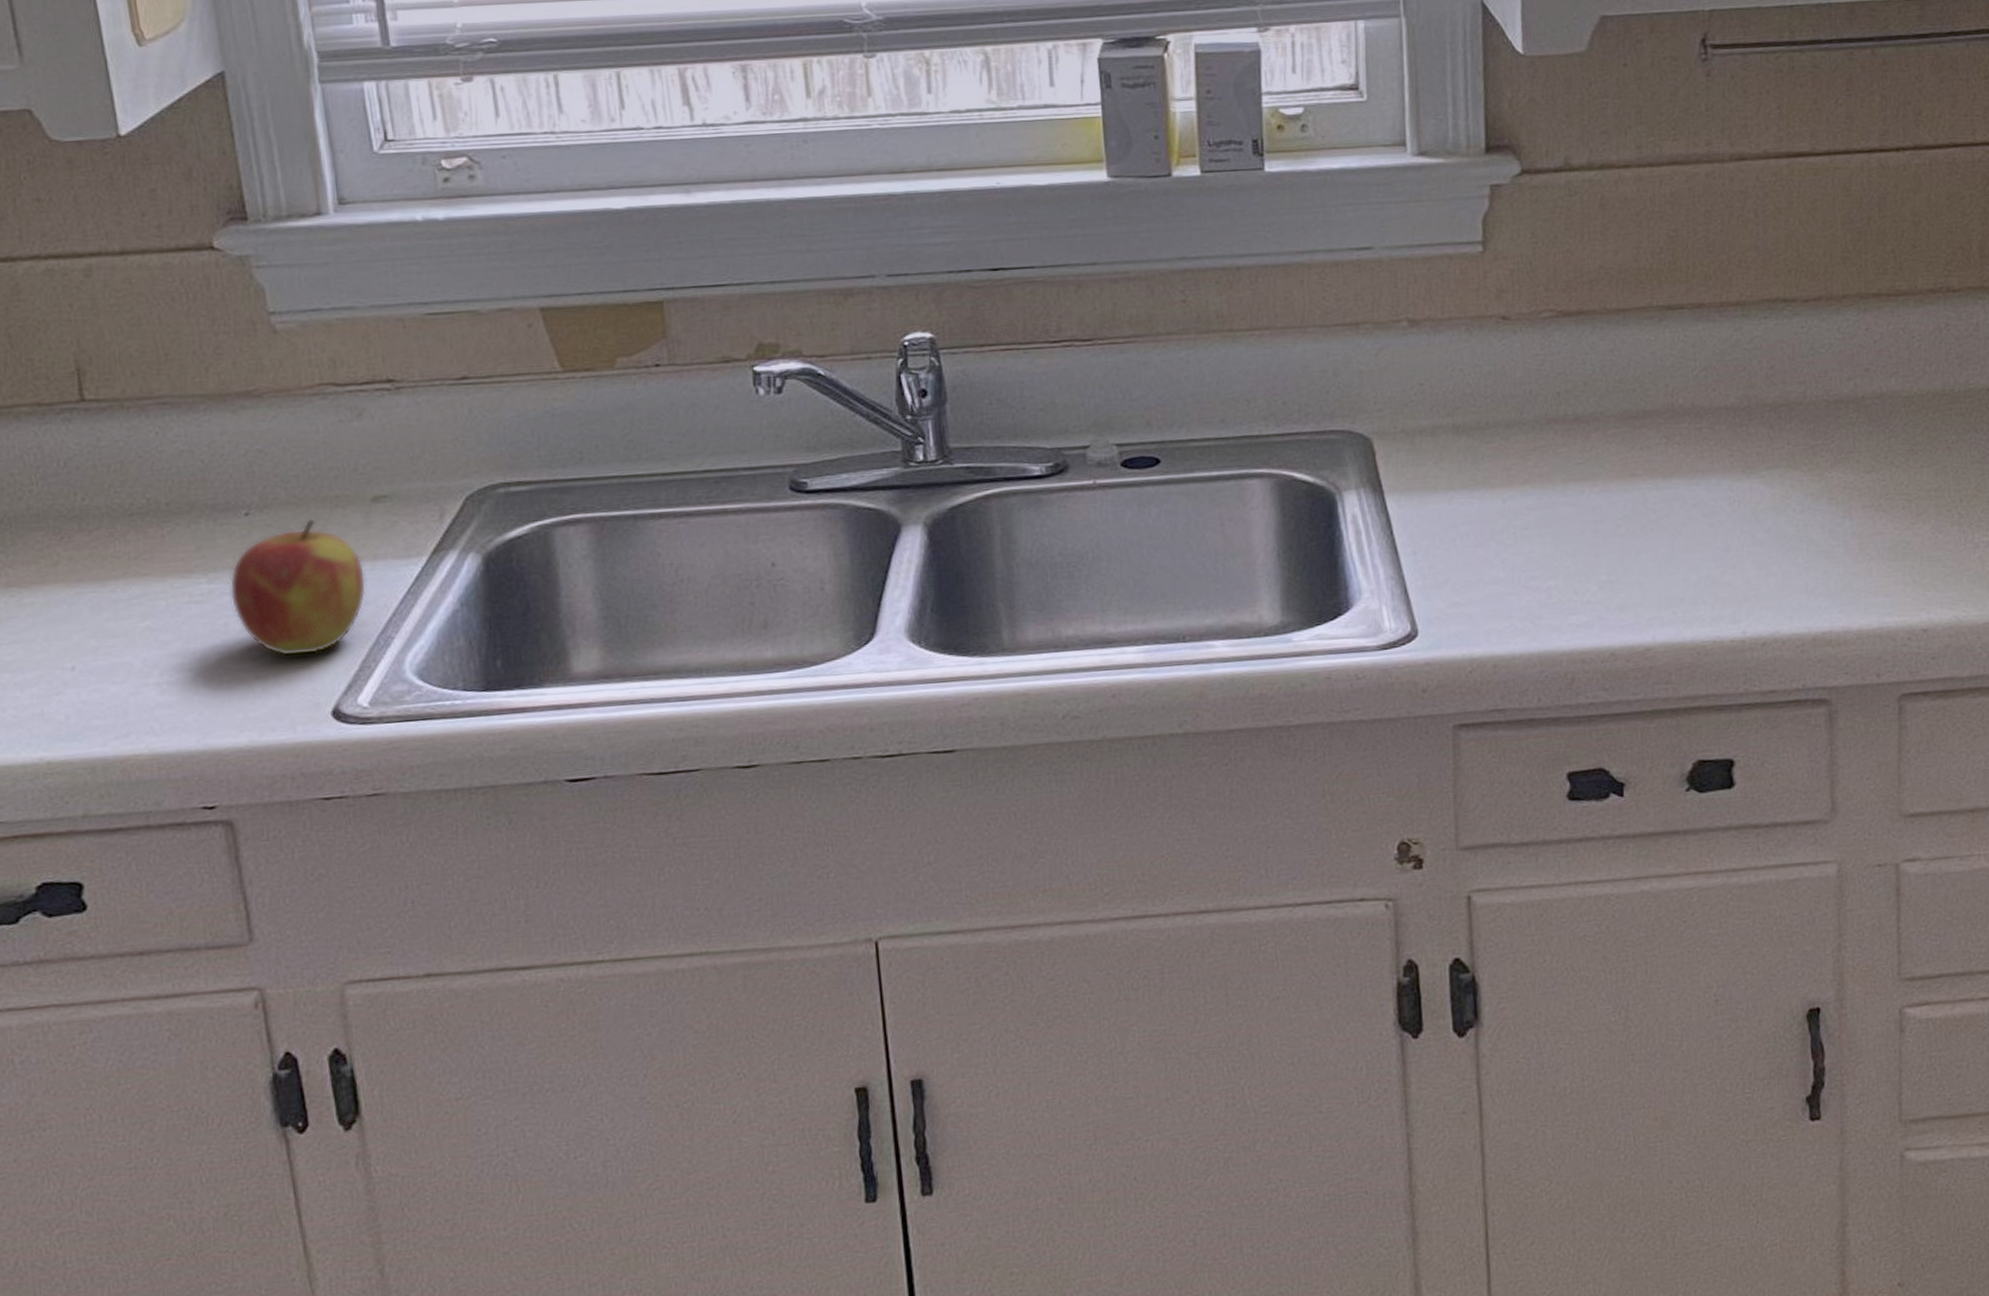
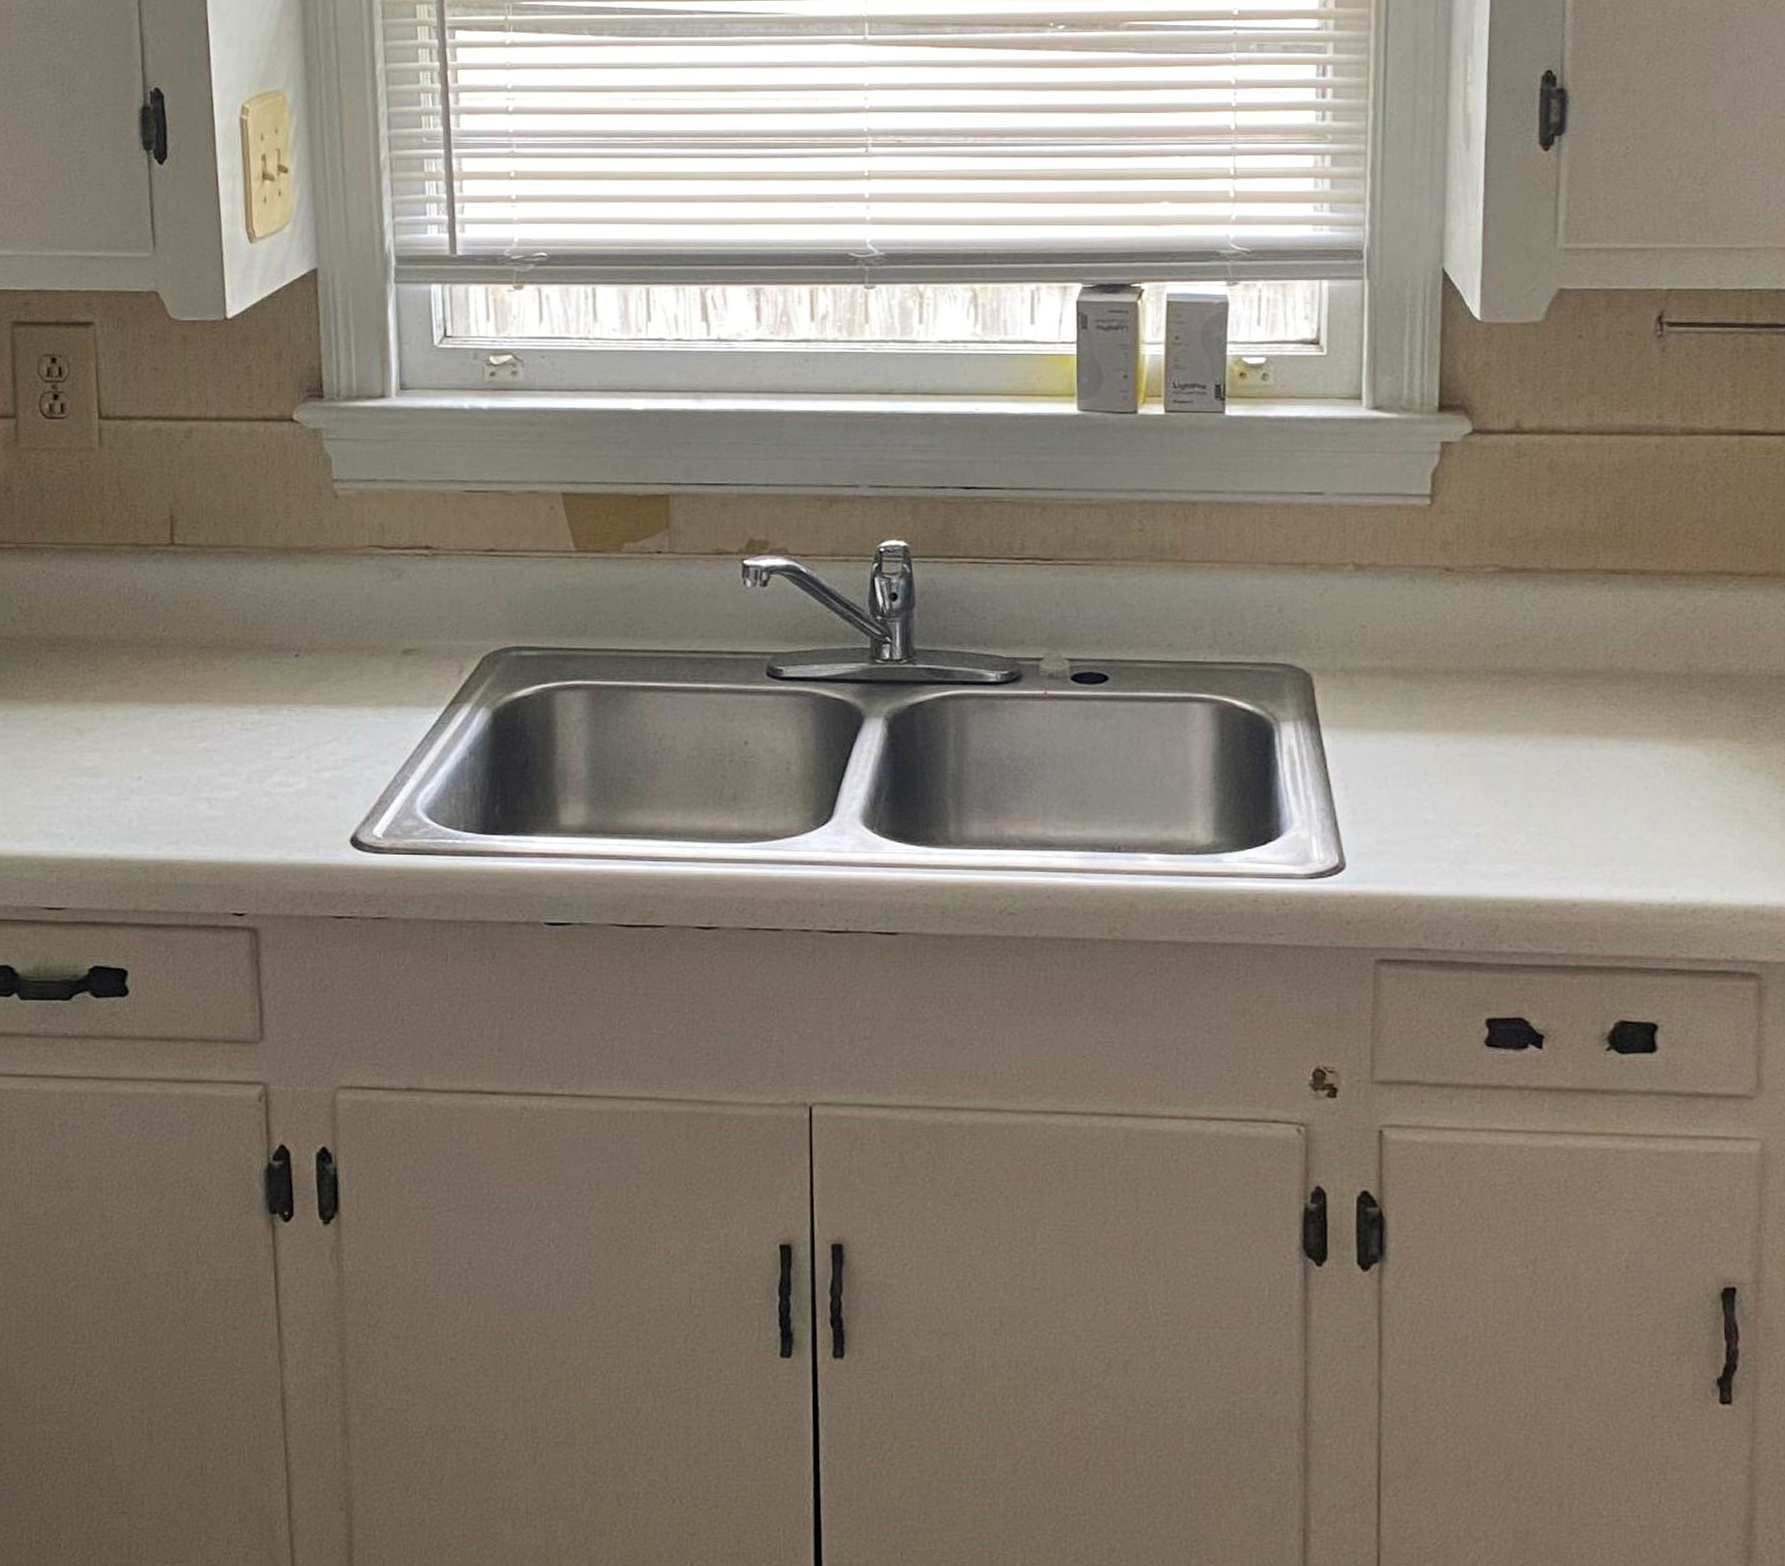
apple: present [229,518,367,657] -> none [275,664,391,786]

